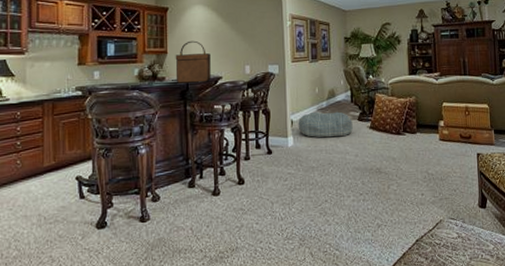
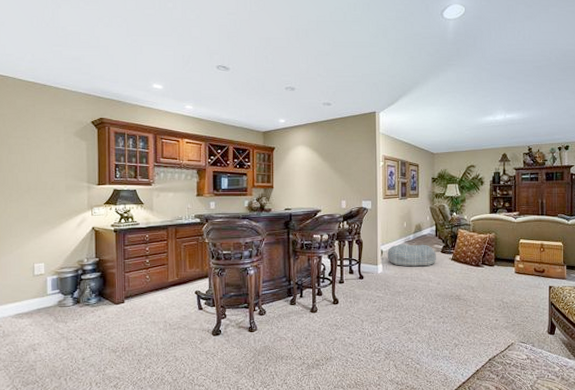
handbag: present [175,40,211,83] -> none [280,177,311,215]

